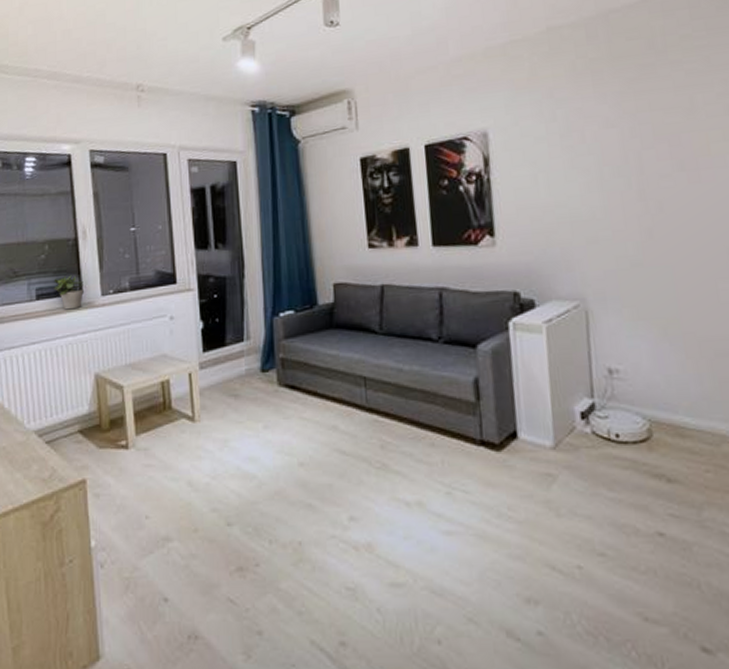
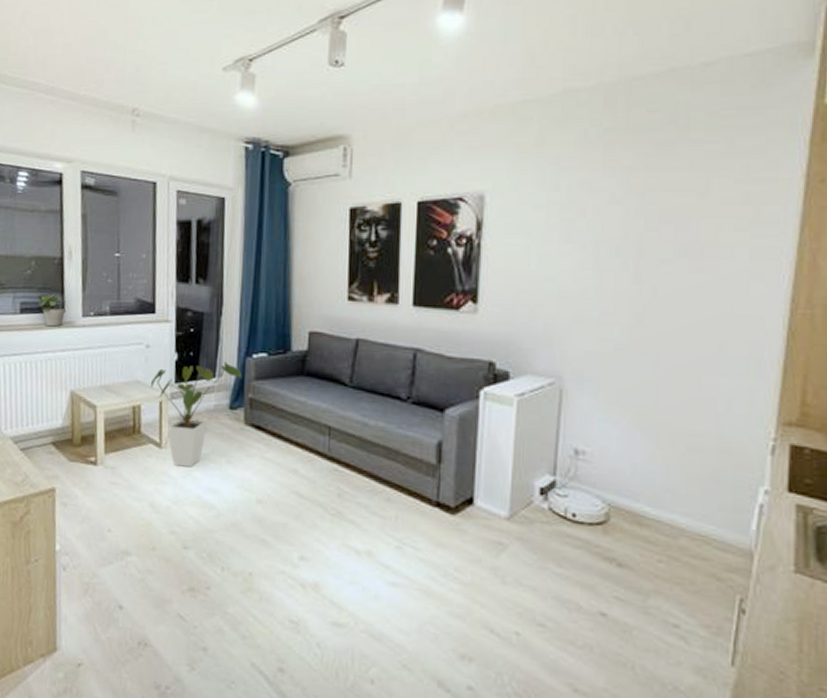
house plant: none [178,323,271,439] -> present [151,361,242,467]

